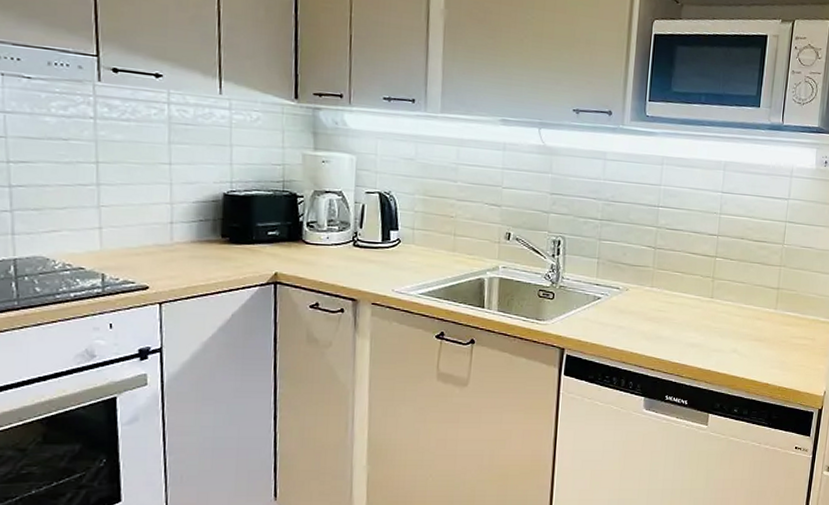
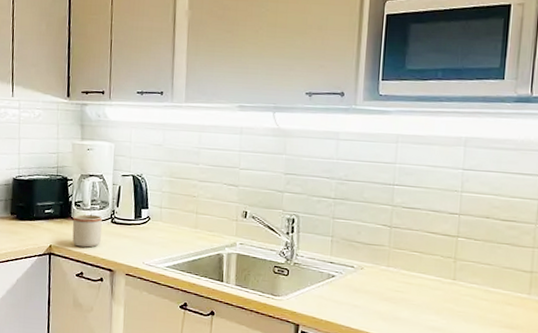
mug: none [304,236,342,275] -> present [72,214,102,248]

